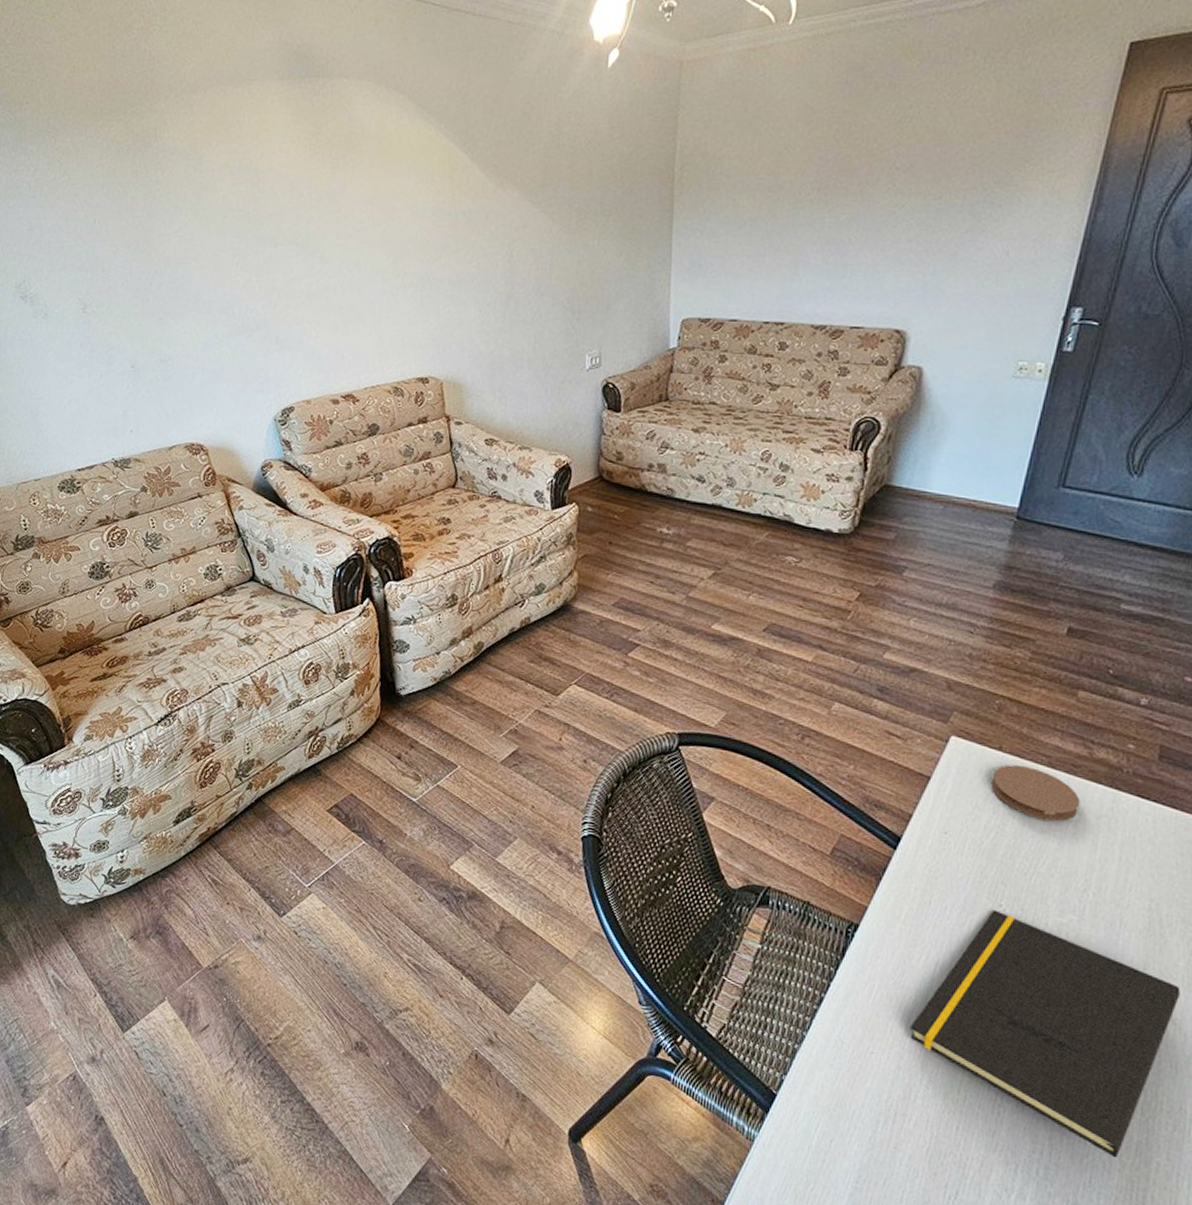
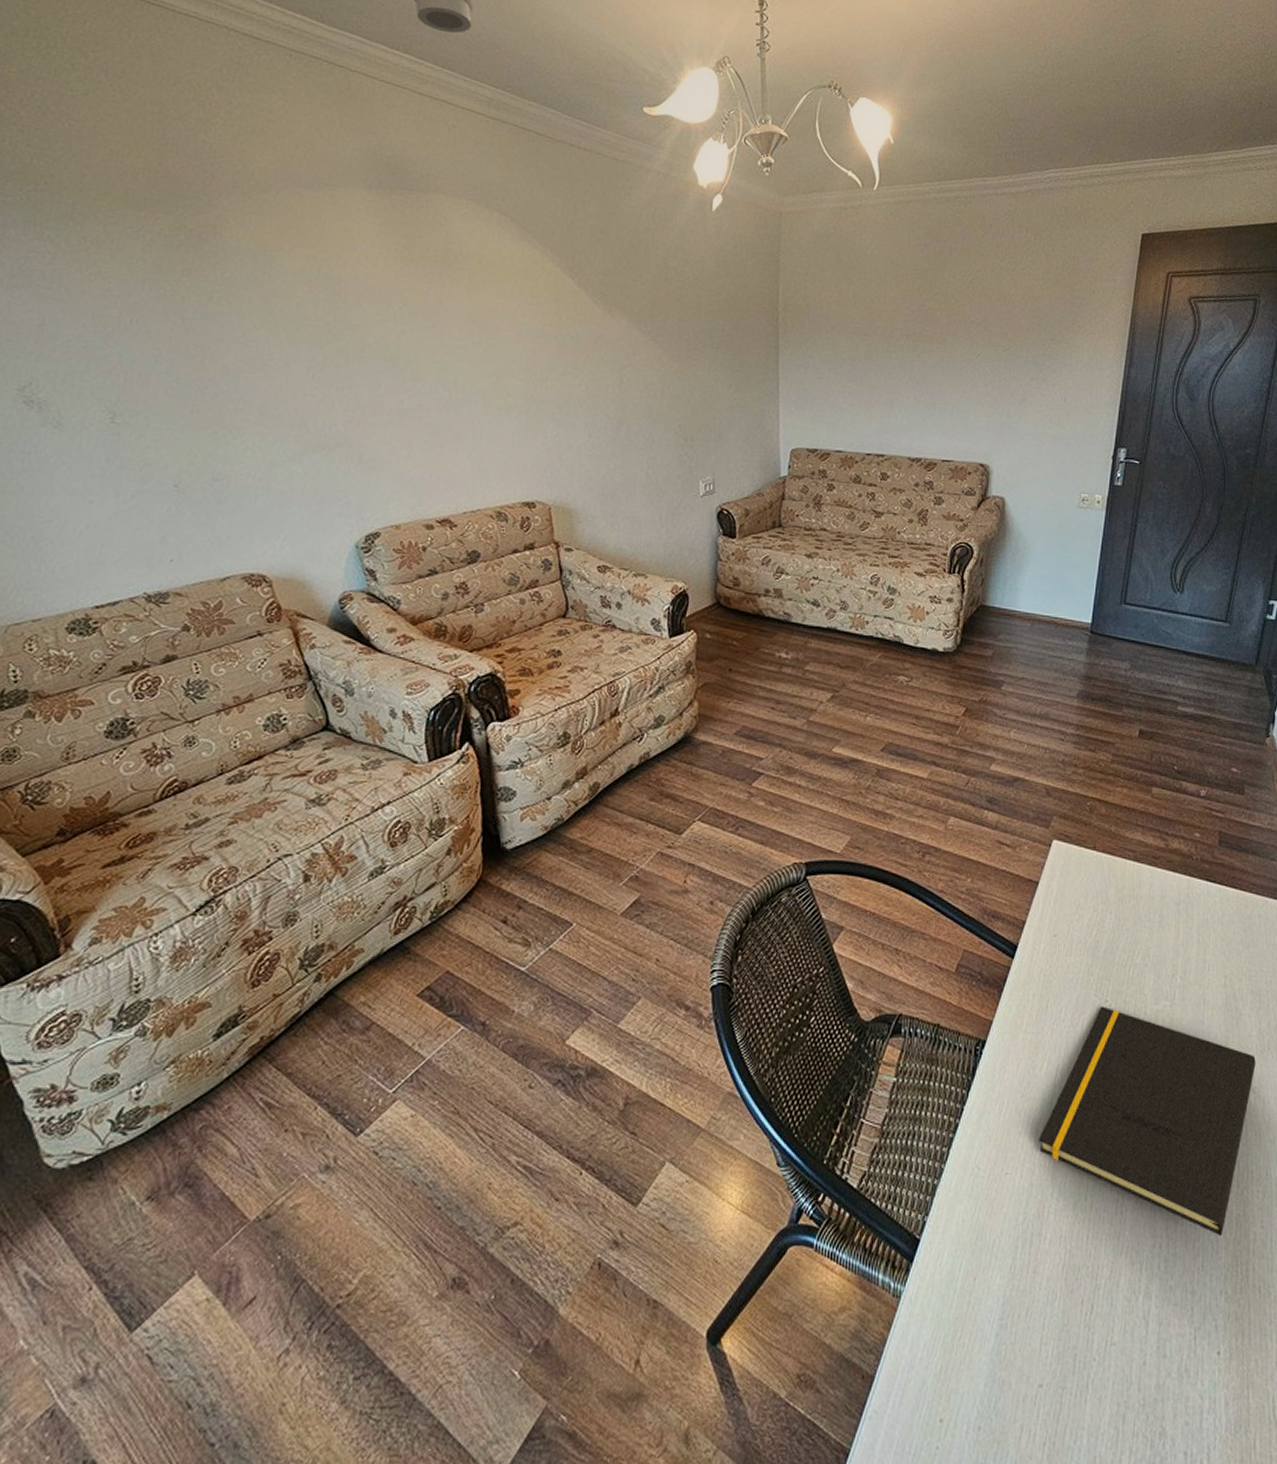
coaster: present [991,765,1081,822] -> none [1090,863,1163,913]

